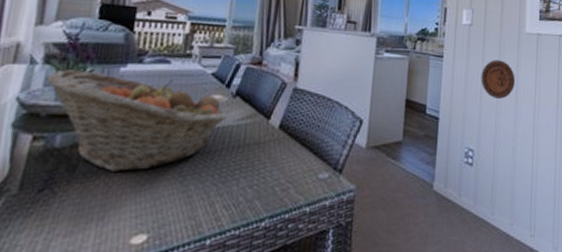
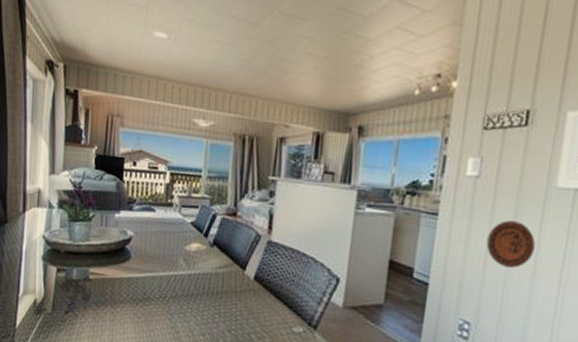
fruit basket: present [45,69,228,172] -> none [61,214,207,305]

